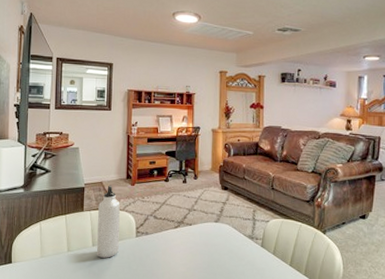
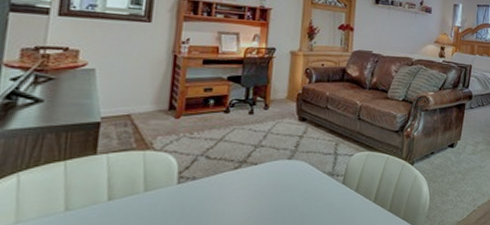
water bottle: present [97,185,120,258] -> none [114,118,157,215]

